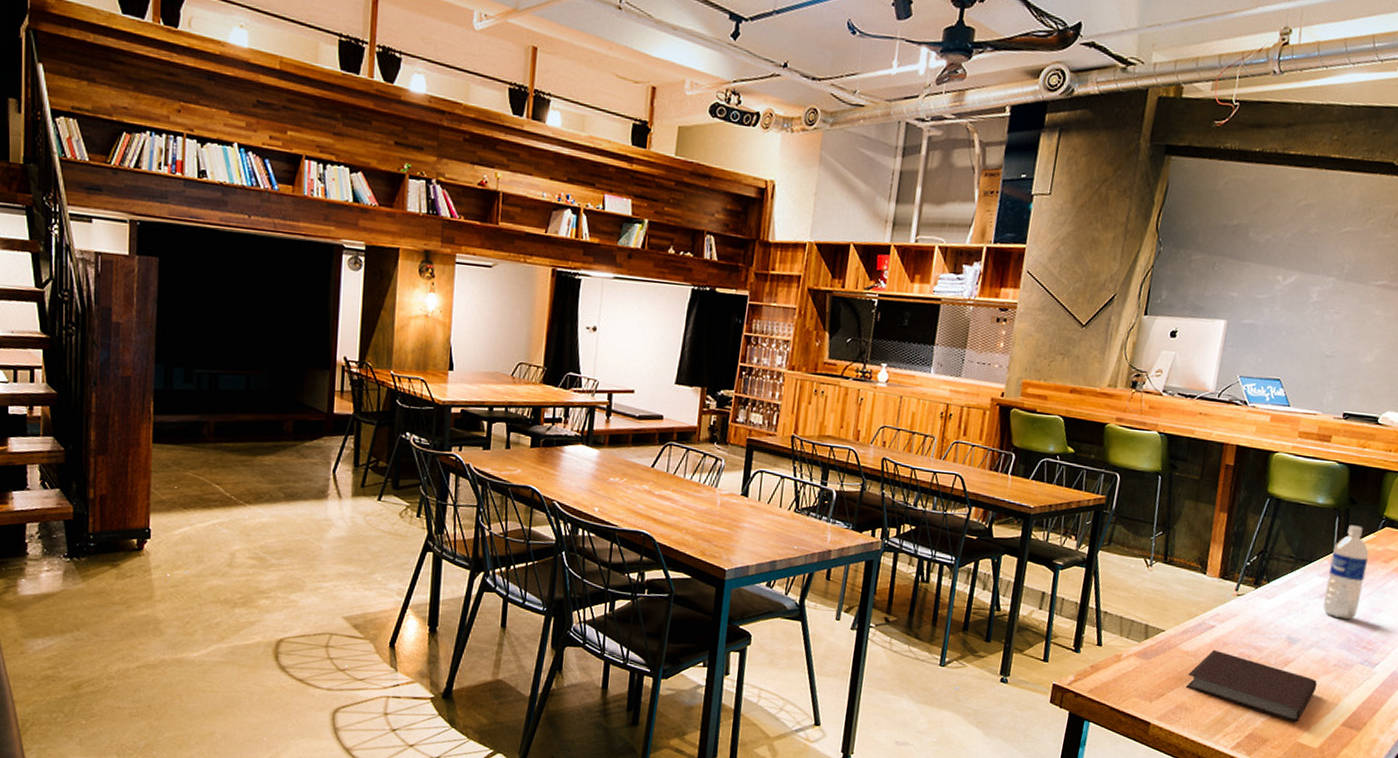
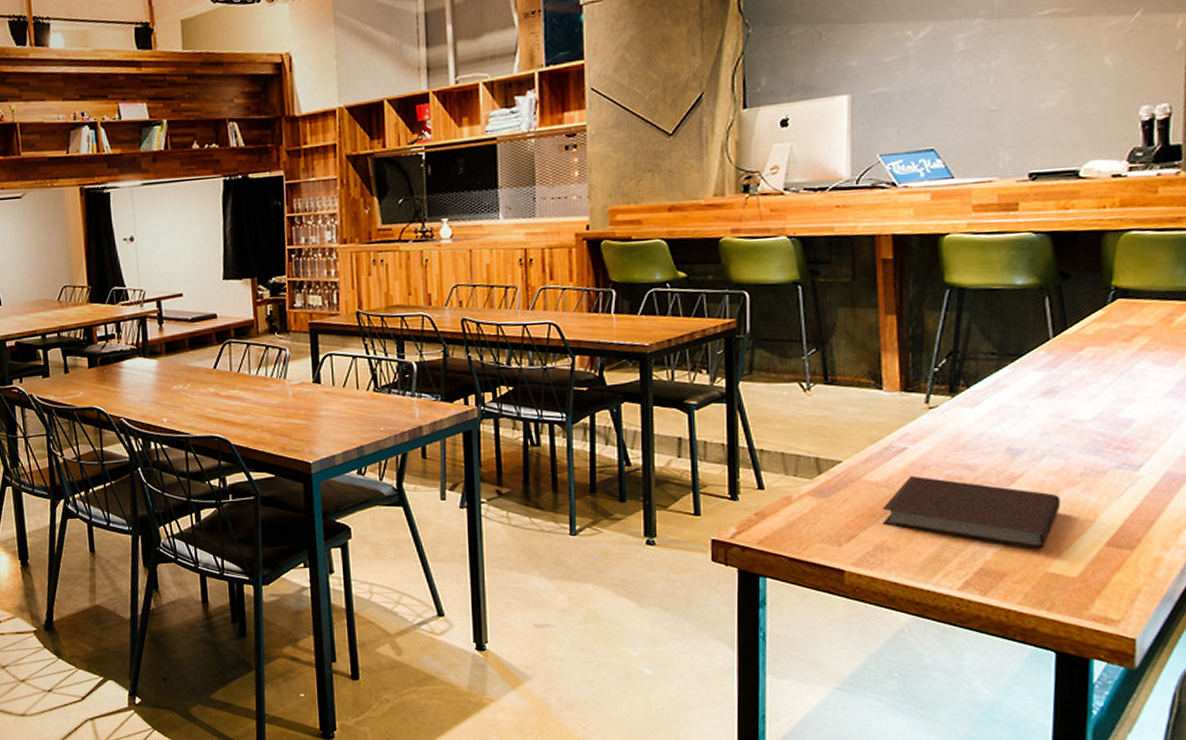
water bottle: present [1323,525,1370,620] -> none [1048,303,1102,418]

